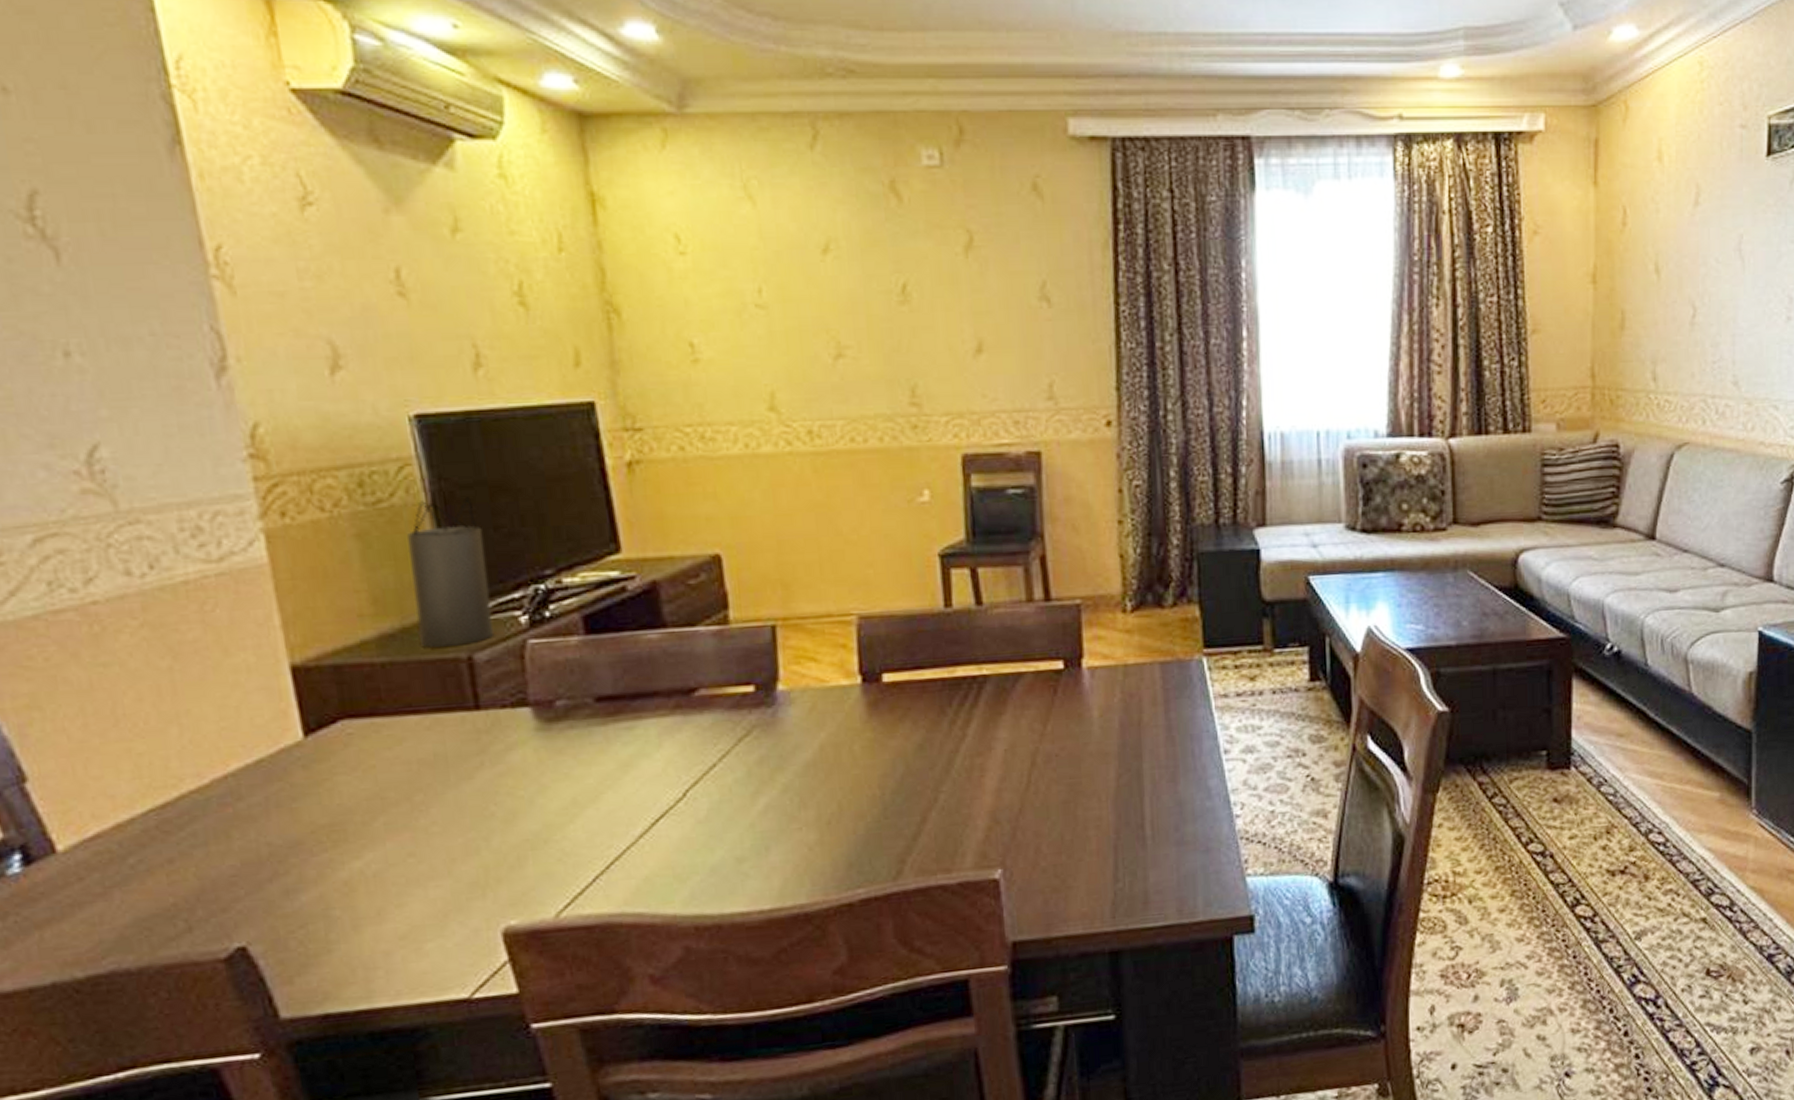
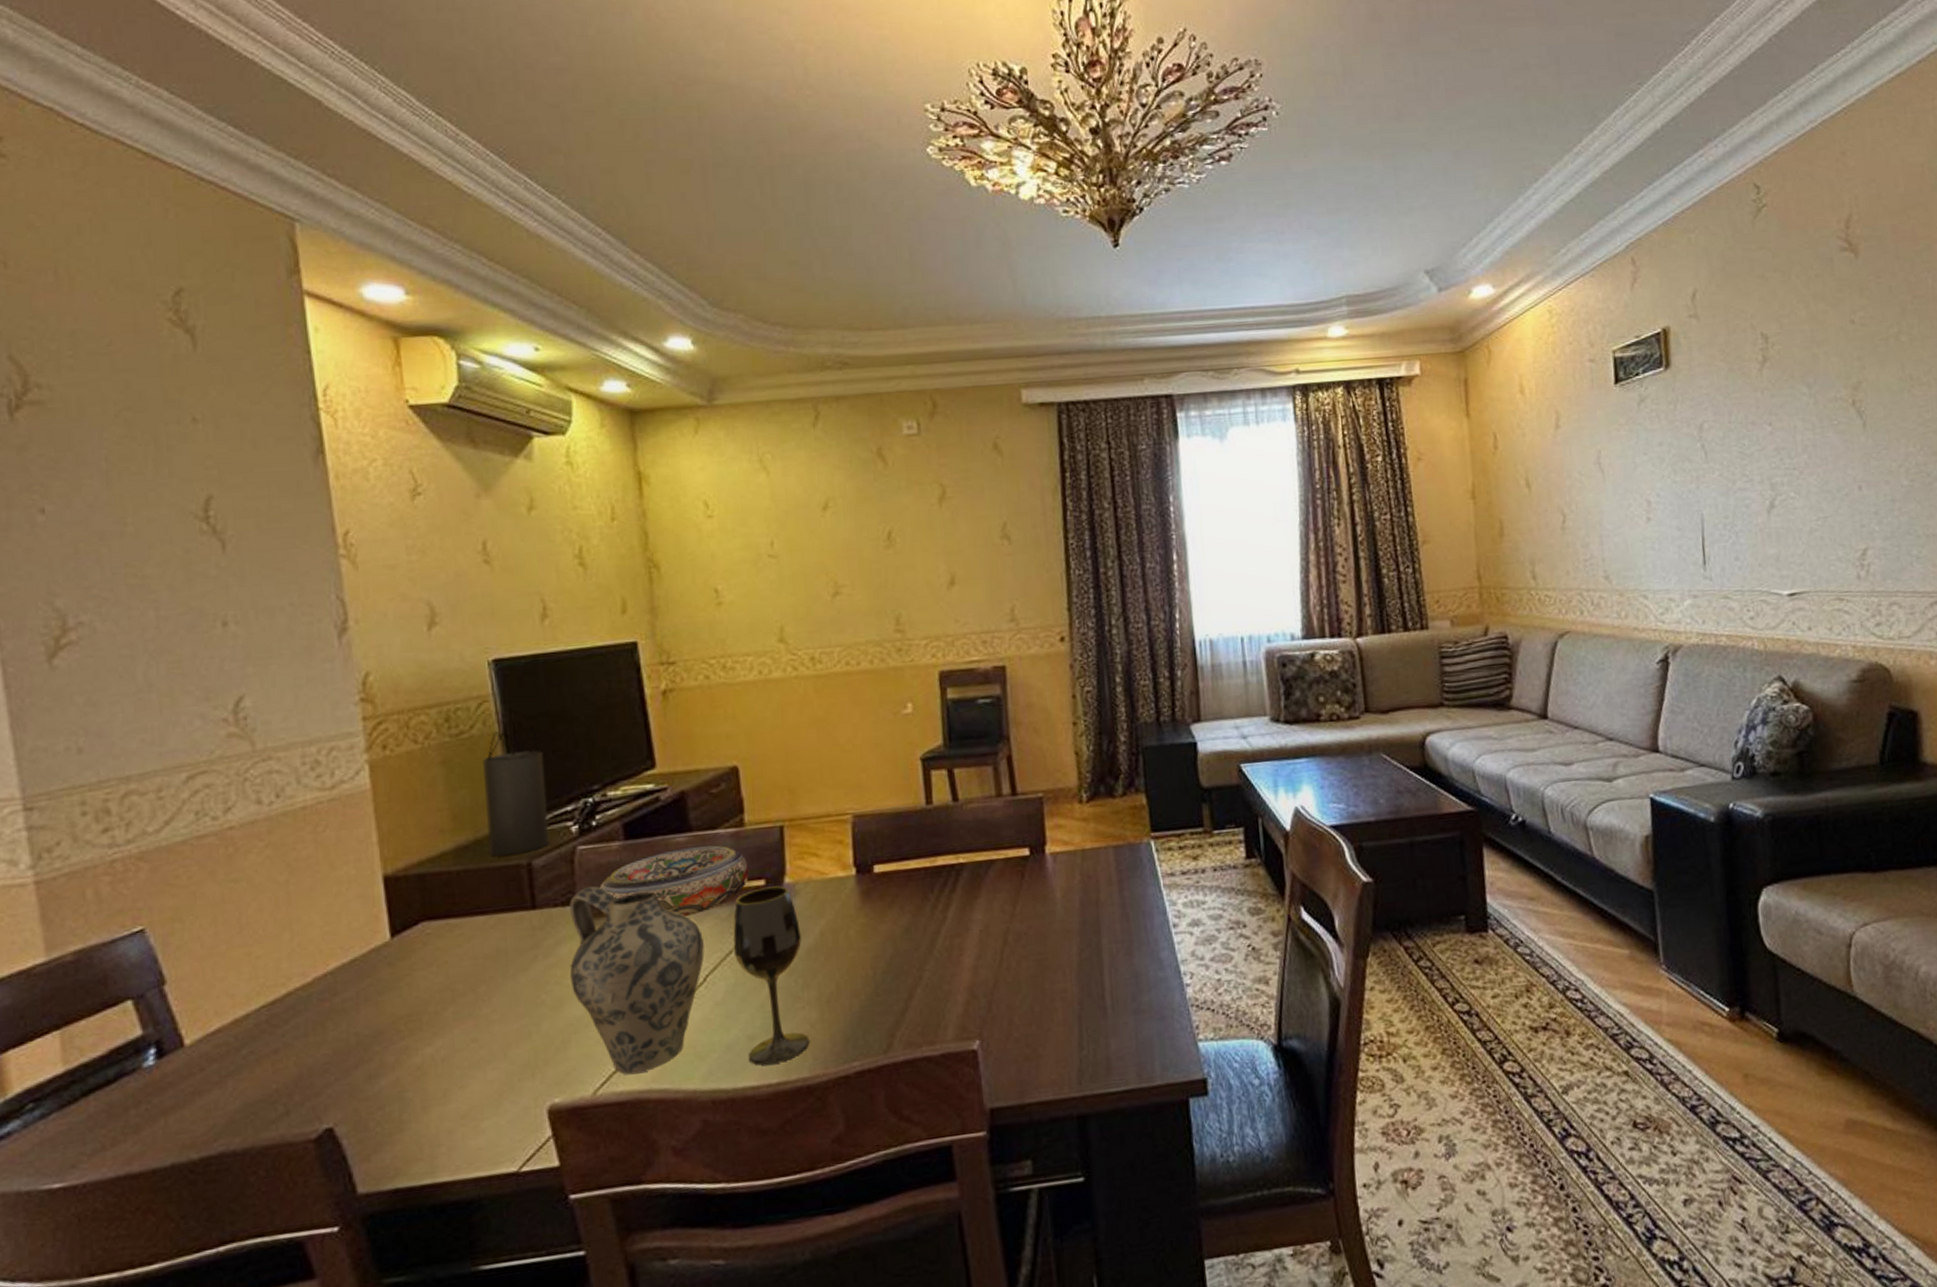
ceramic jug: none [520,685,684,897] -> present [569,885,705,1075]
bowl: none [556,644,736,724] -> present [599,845,750,918]
wine glass: none [717,693,808,890] -> present [733,886,810,1066]

